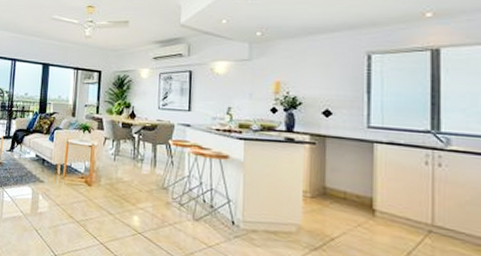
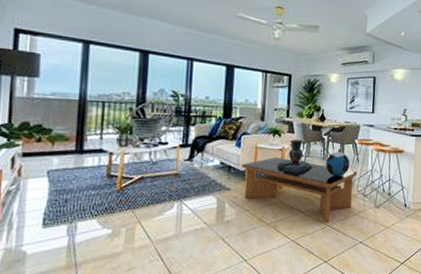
coffee table: none [53,153,173,230] -> present [241,156,358,223]
decorative urn: none [87,136,123,172] -> present [278,139,313,174]
decorative globe: none [135,149,164,180] -> present [325,149,350,177]

